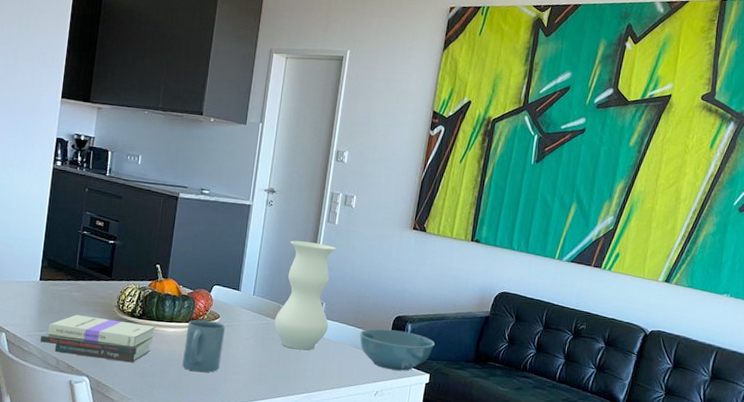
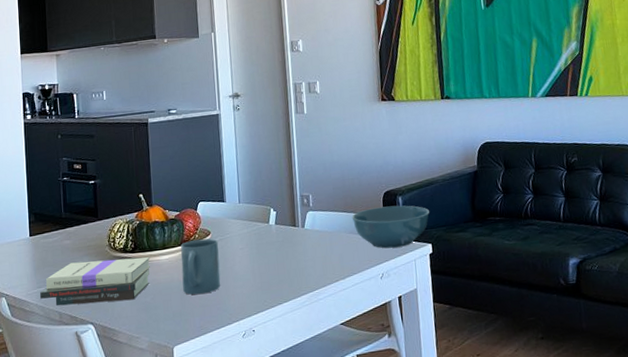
vase: present [274,240,336,351] -> none [264,136,320,250]

